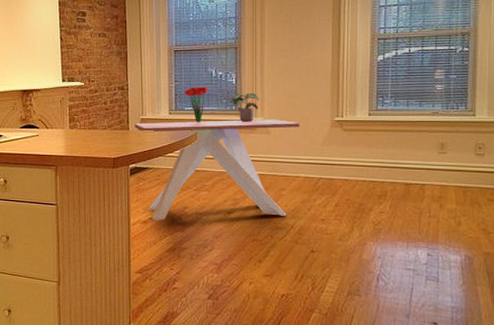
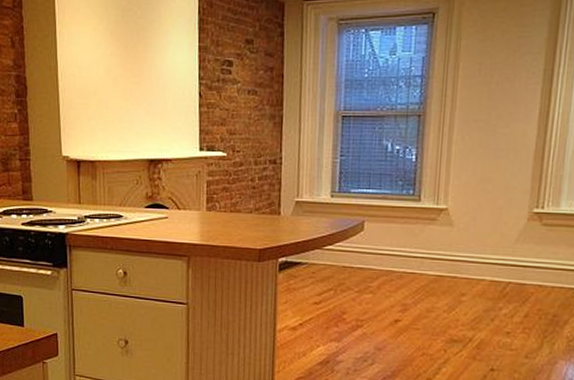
dining table: present [134,119,301,221] -> none [287,206,491,328]
bouquet: present [184,86,209,123] -> none [351,163,382,210]
potted plant: present [231,93,259,122] -> none [408,173,443,210]

